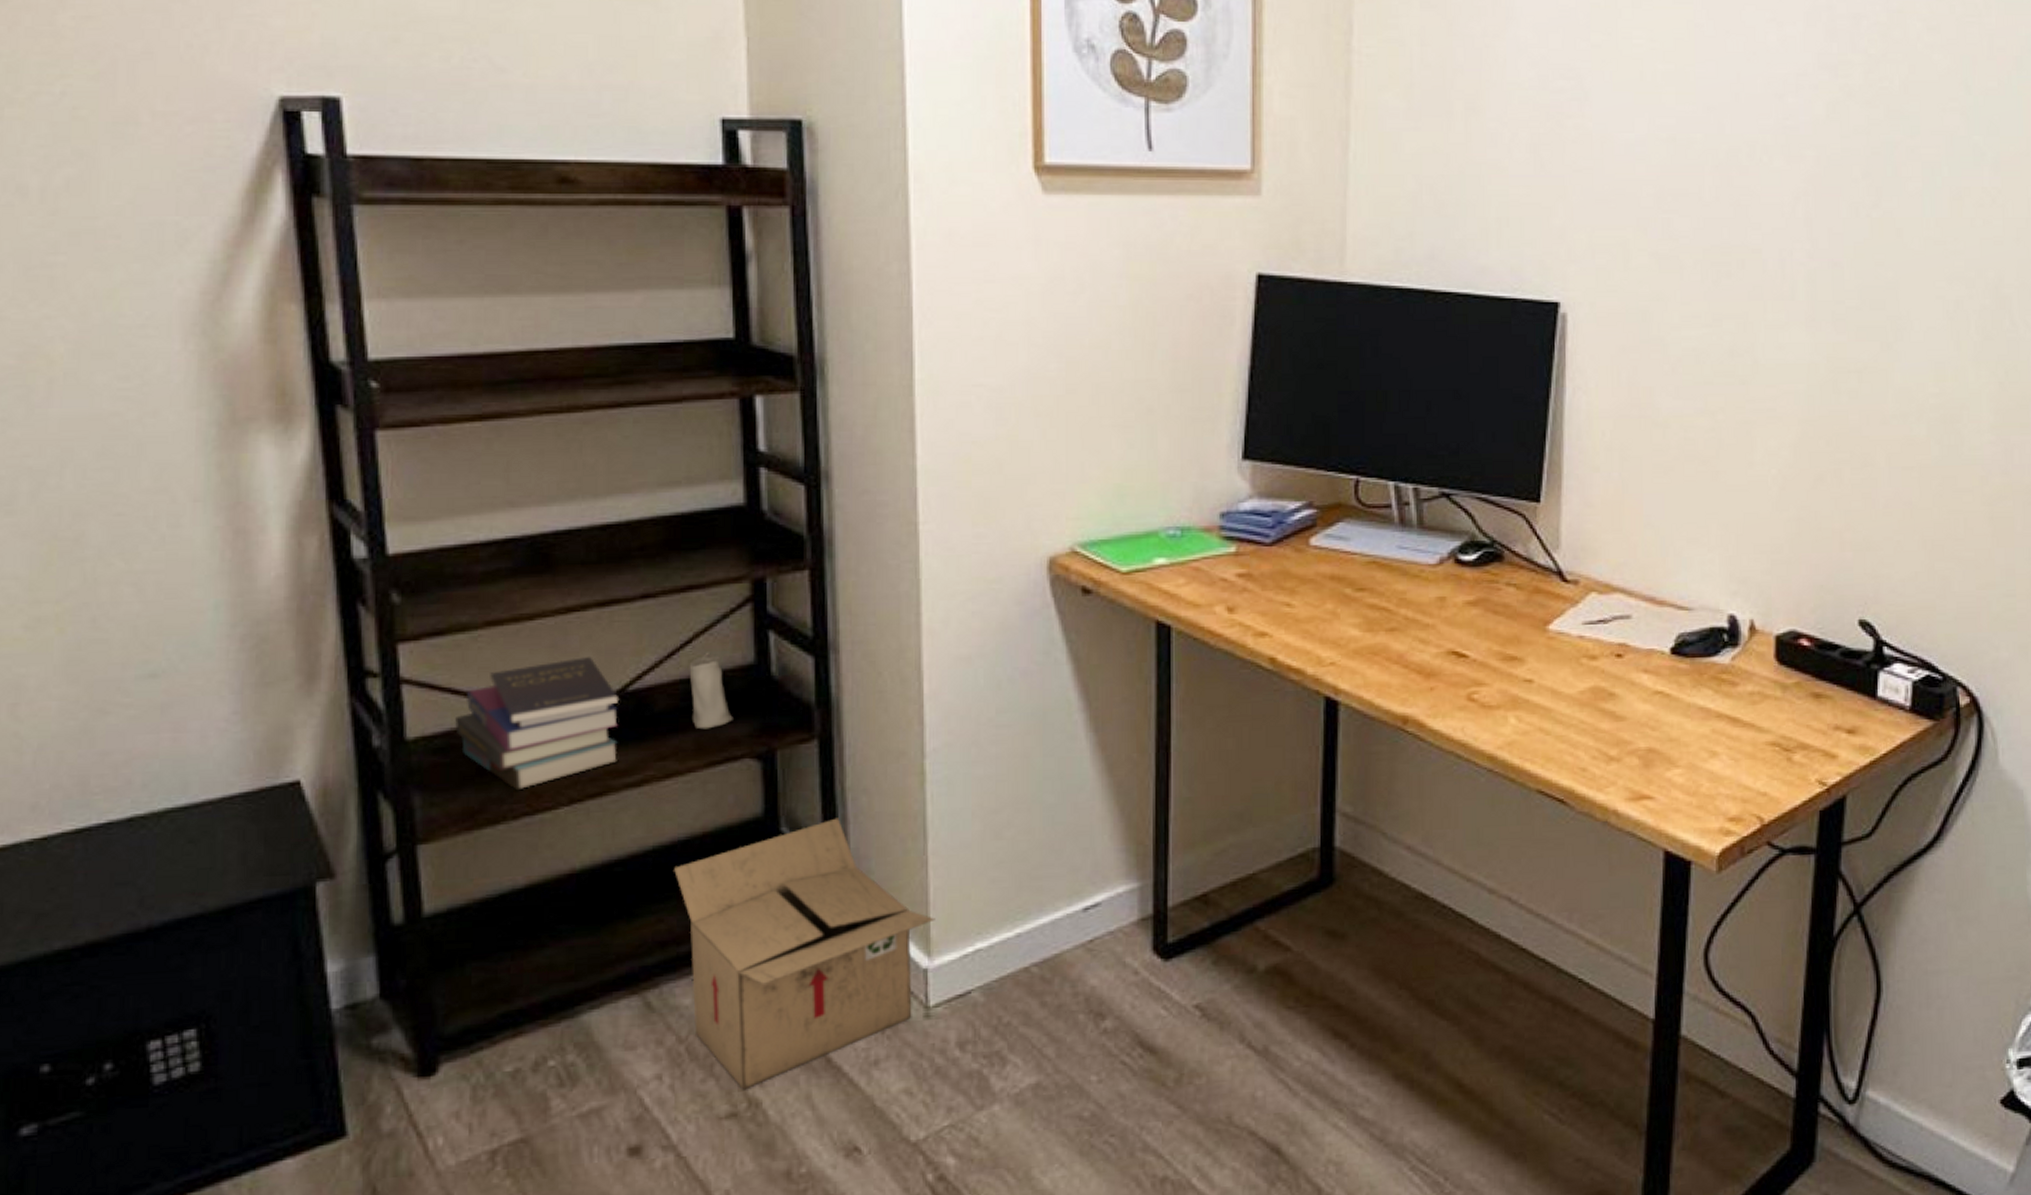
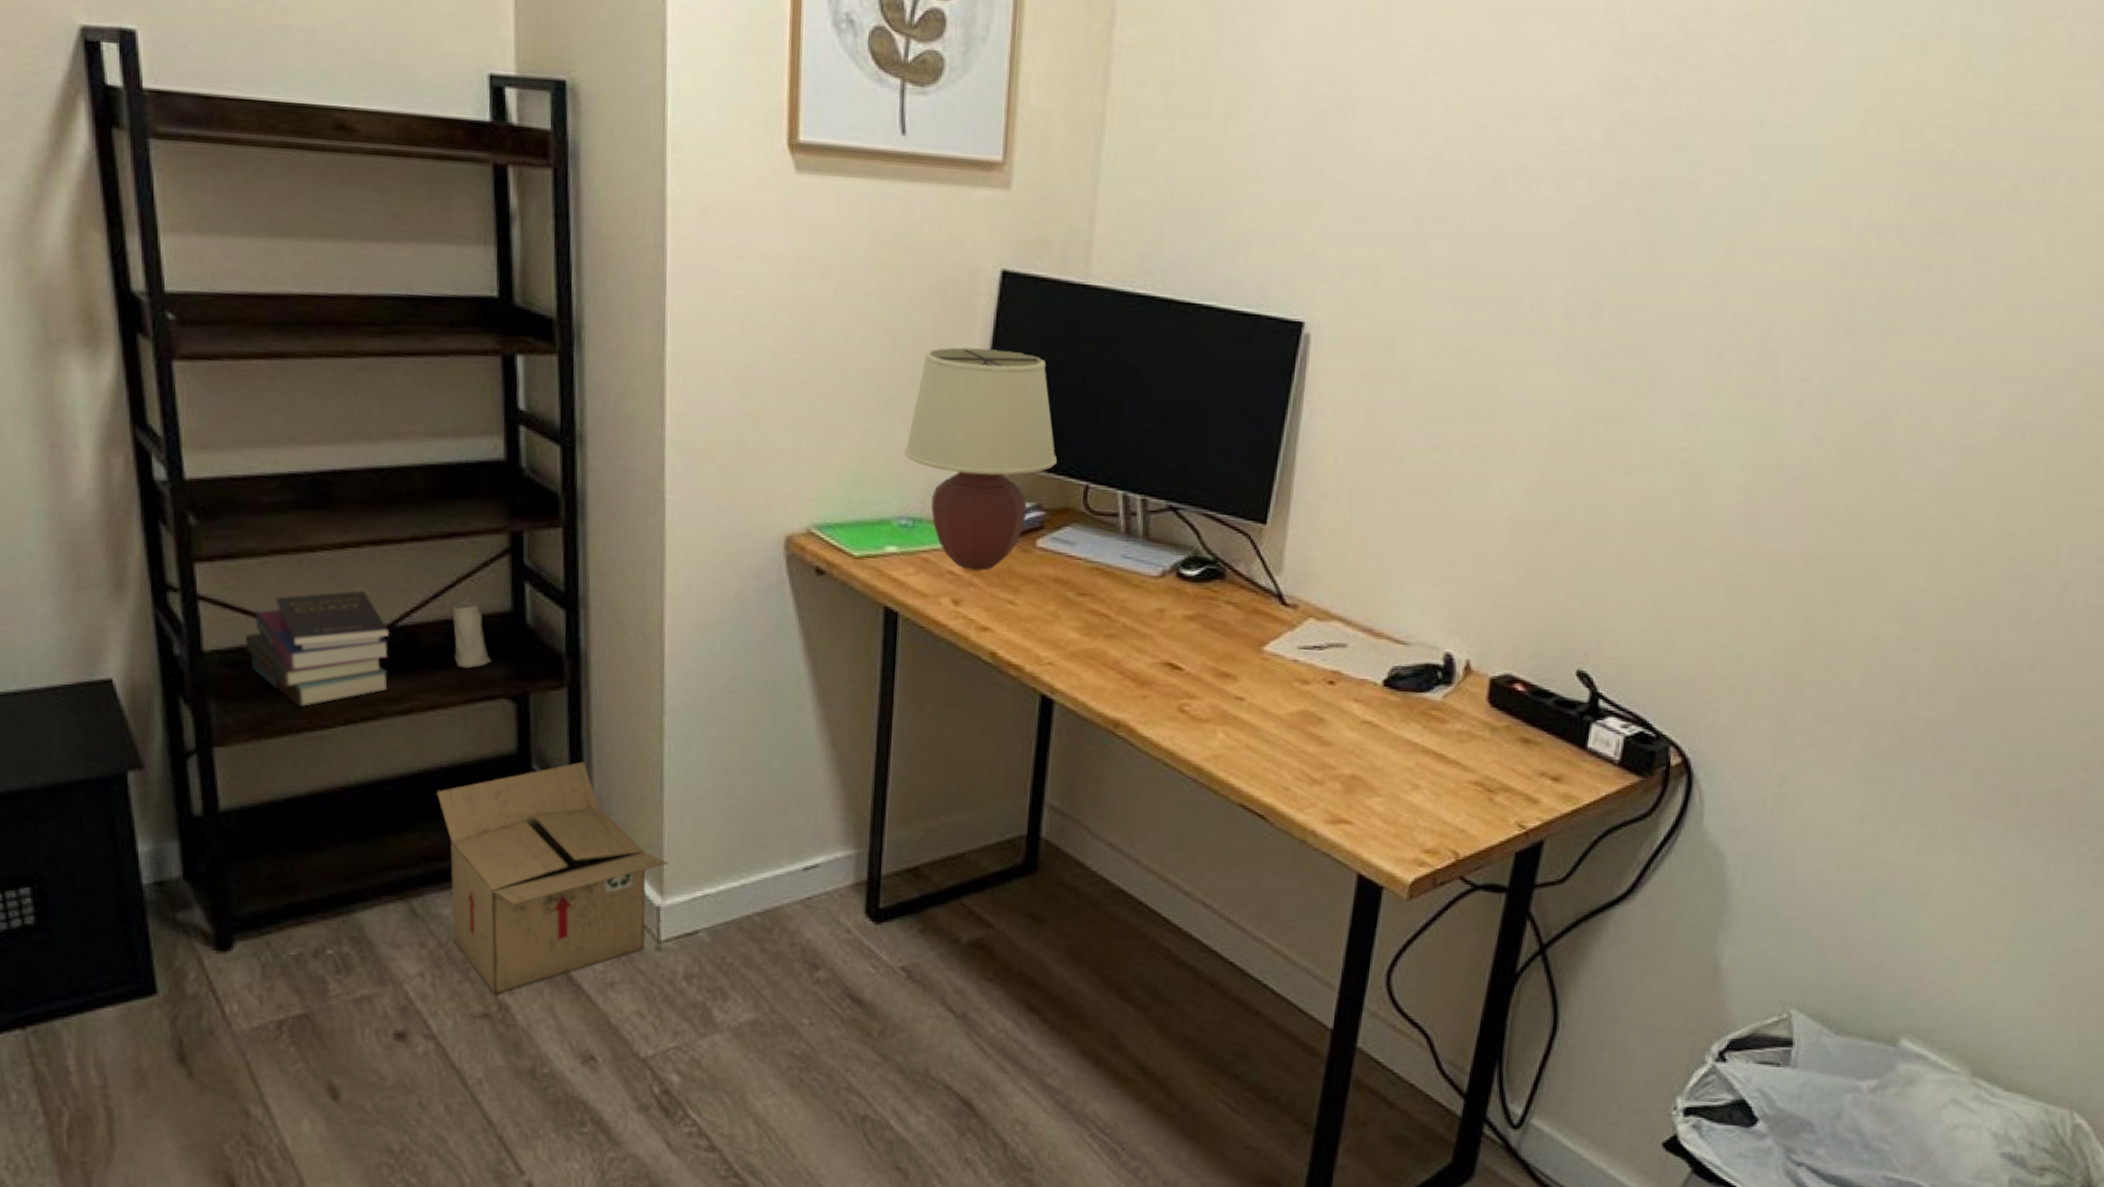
table lamp: none [1168,352,1326,575] -> present [904,347,1058,571]

